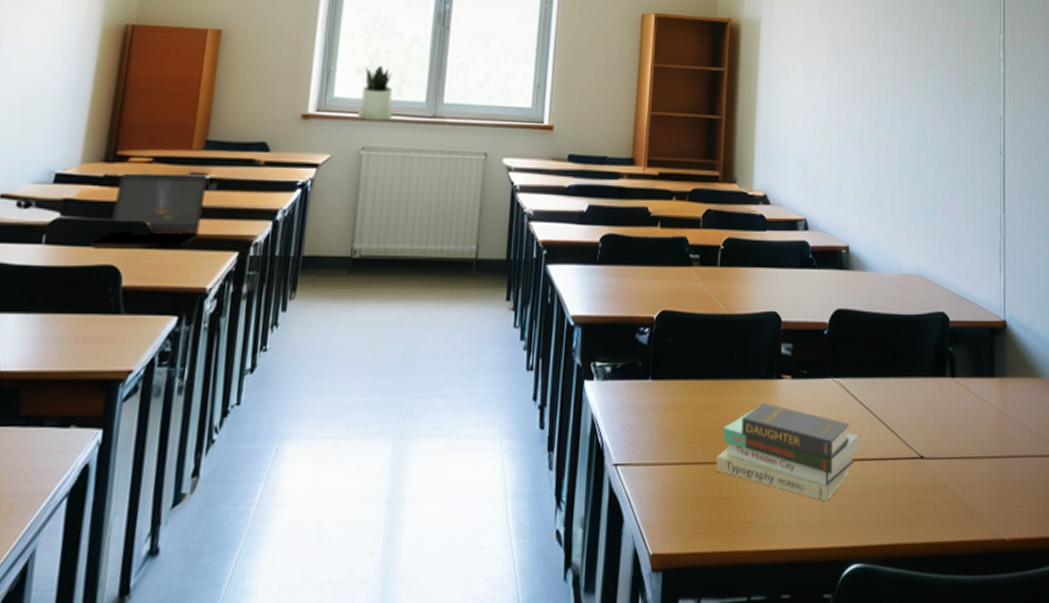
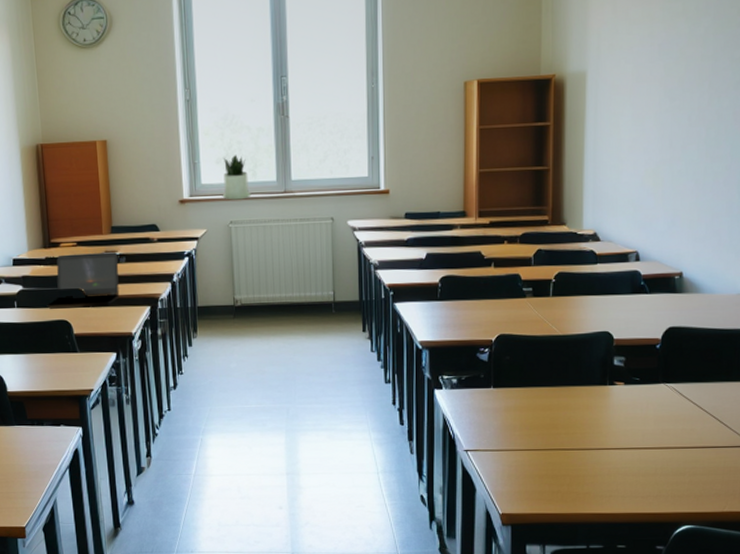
books: present [715,403,859,502] -> none [554,404,692,479]

